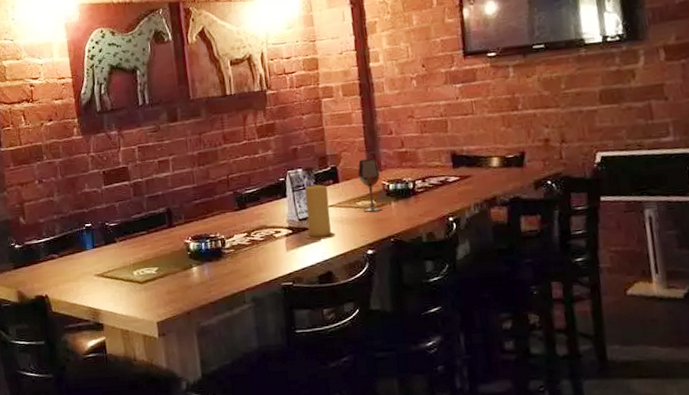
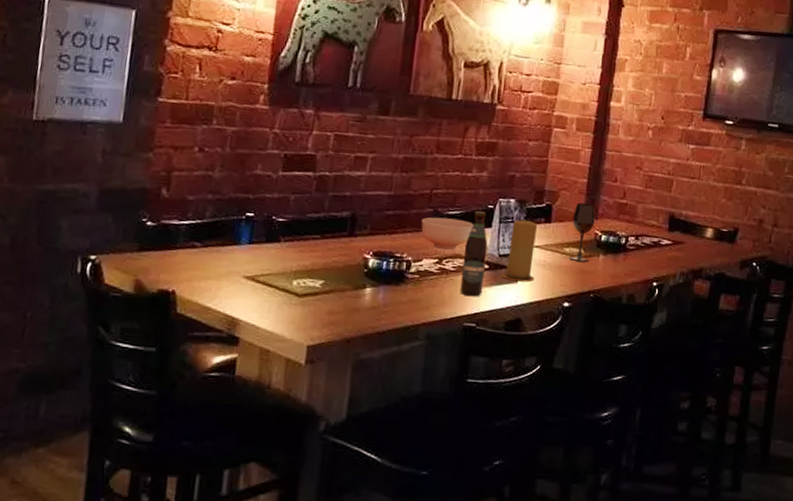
bowl: none [224,195,271,224] -> present [421,217,474,250]
bottle: none [267,185,292,260] -> present [459,211,488,297]

